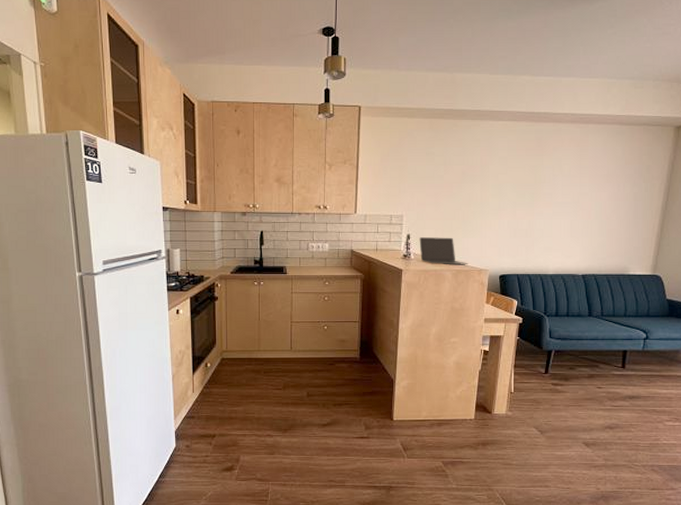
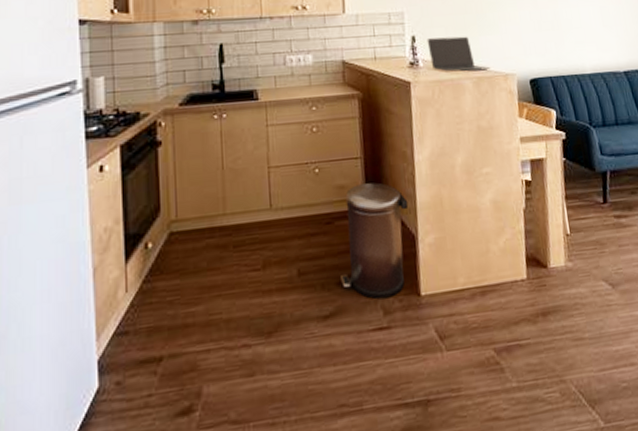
pedal bin: none [336,340,391,419] -> present [339,182,409,300]

